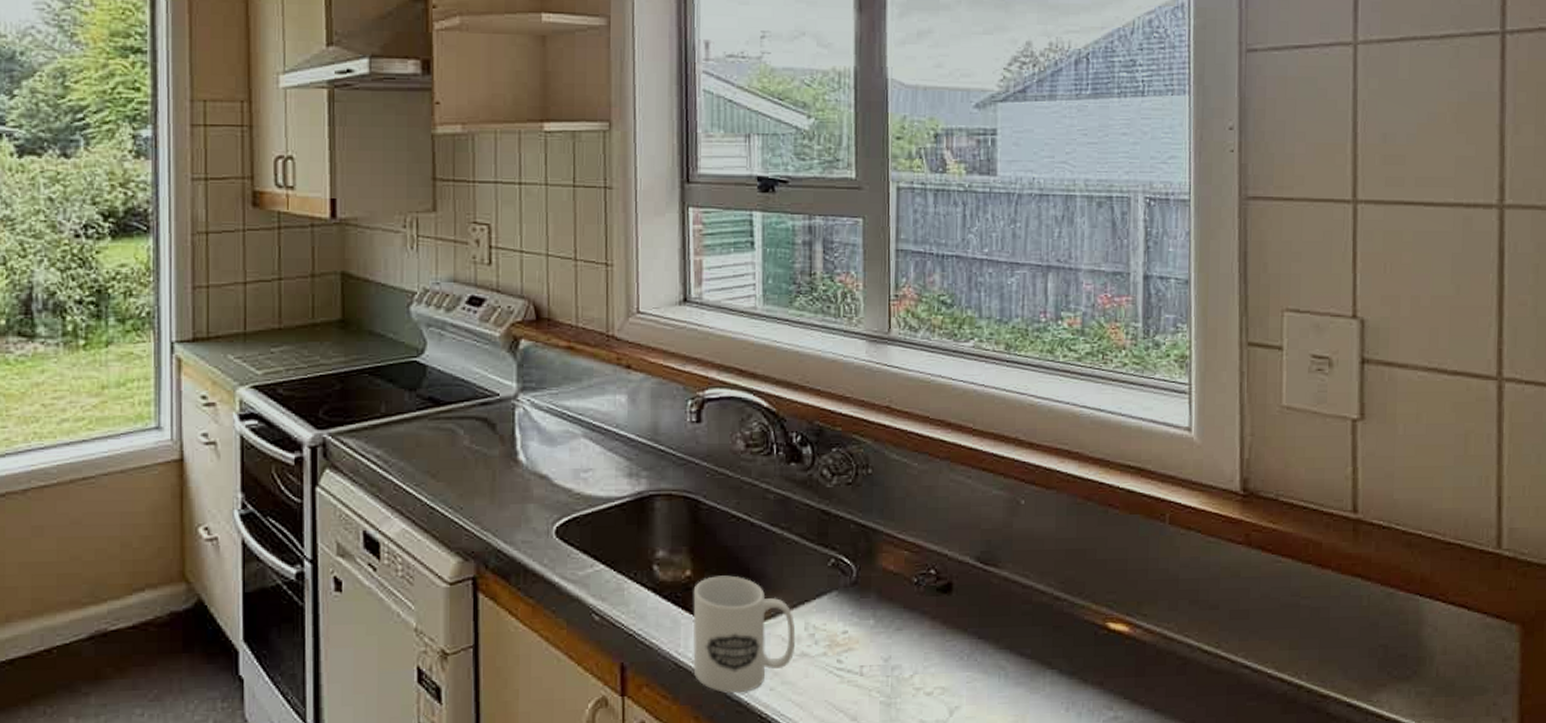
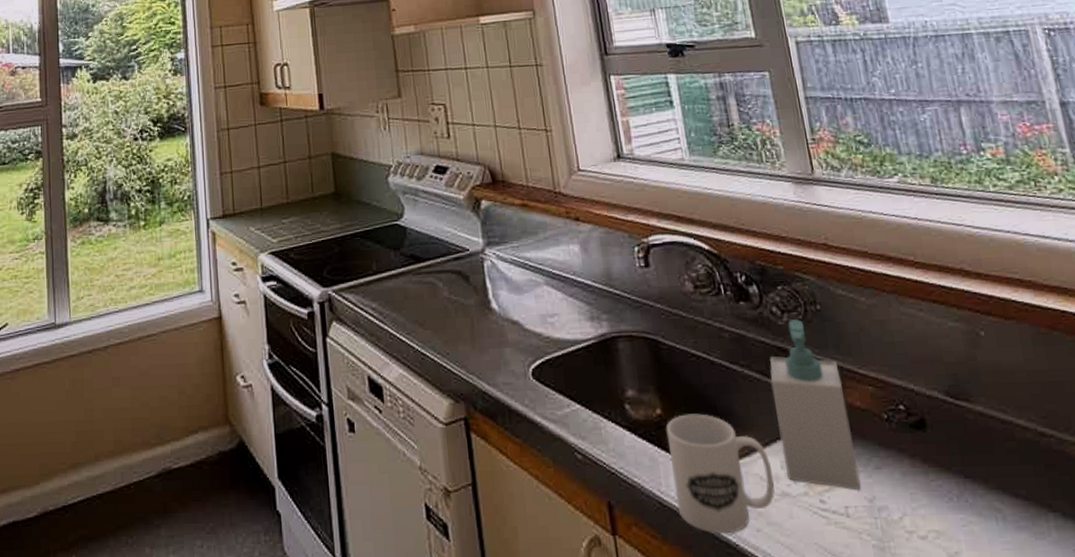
soap bottle: none [808,483,880,650] -> present [770,319,861,489]

